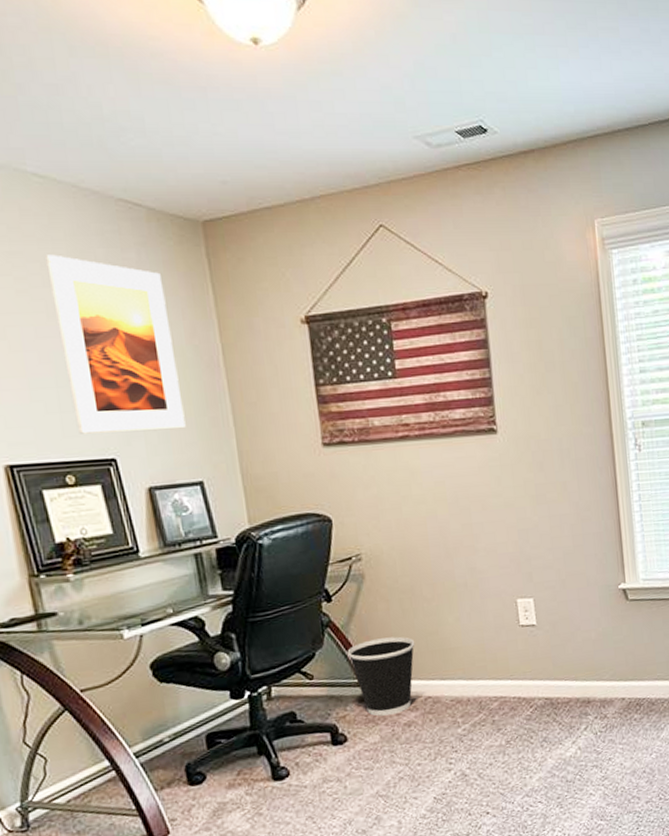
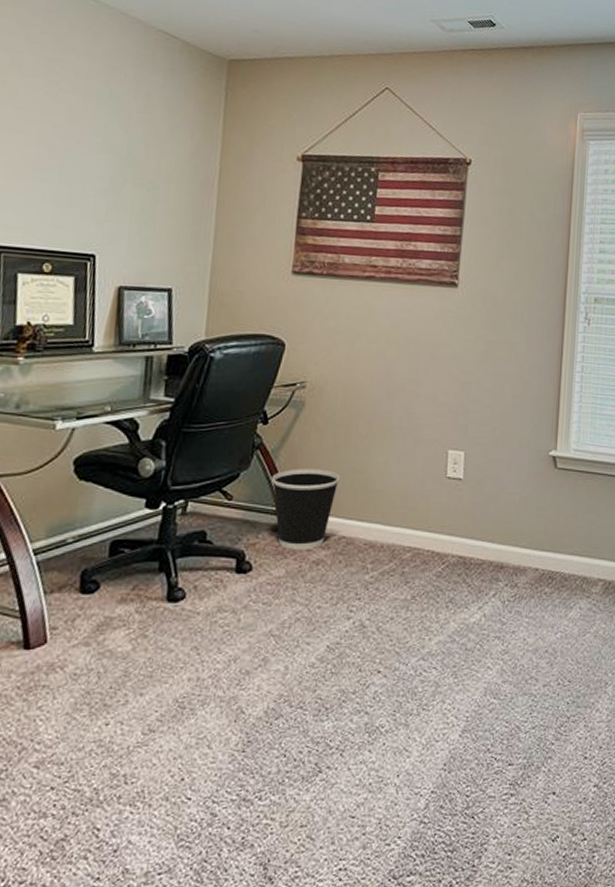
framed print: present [45,254,186,434] -> none [67,66,180,238]

